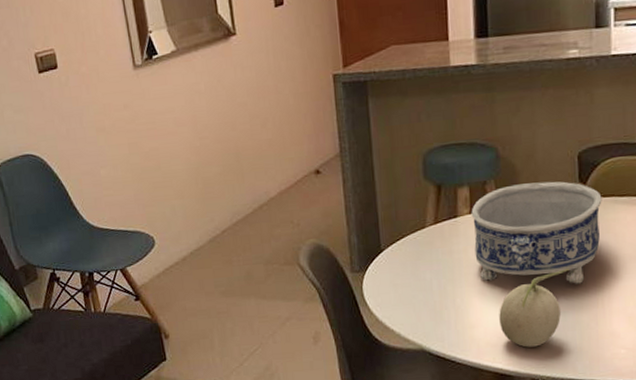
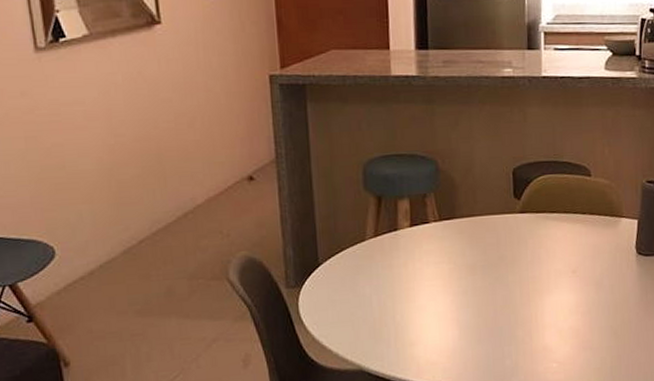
decorative bowl: present [471,181,602,284] -> none [411,196,535,299]
fruit: present [499,268,569,348] -> none [438,282,505,364]

